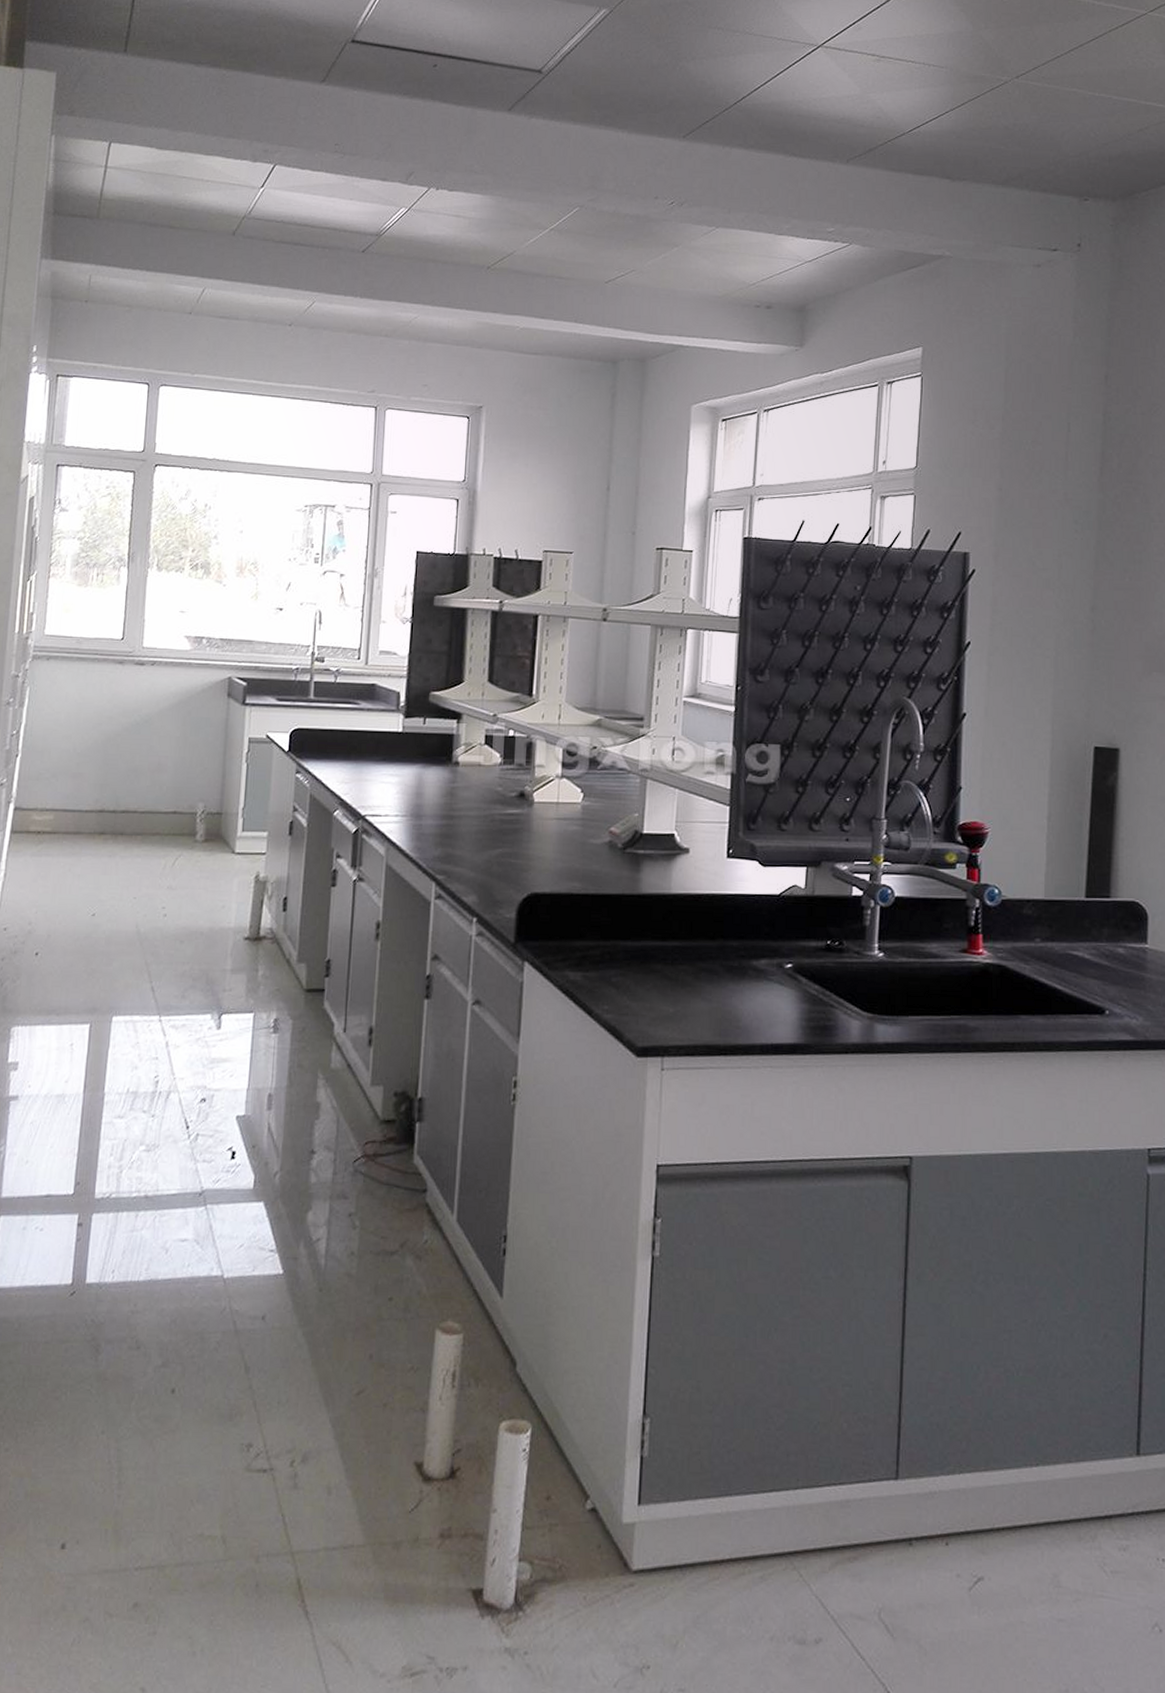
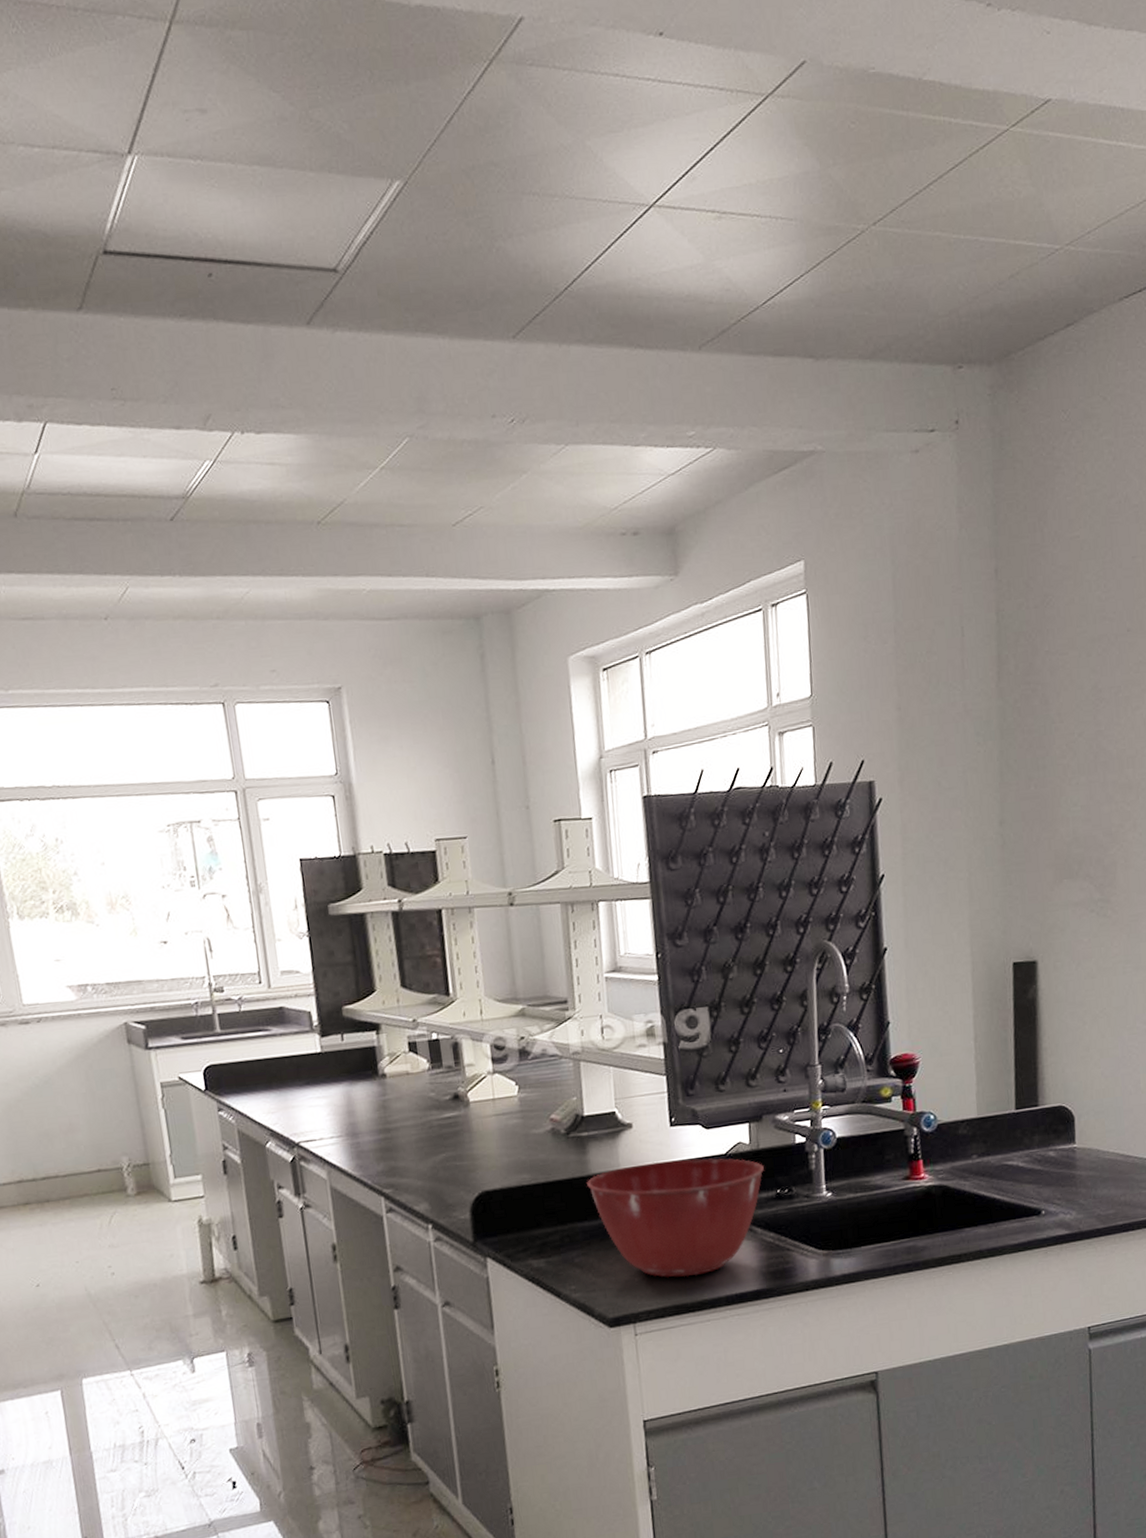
mixing bowl: none [636,891,816,1017] -> present [587,1158,764,1277]

